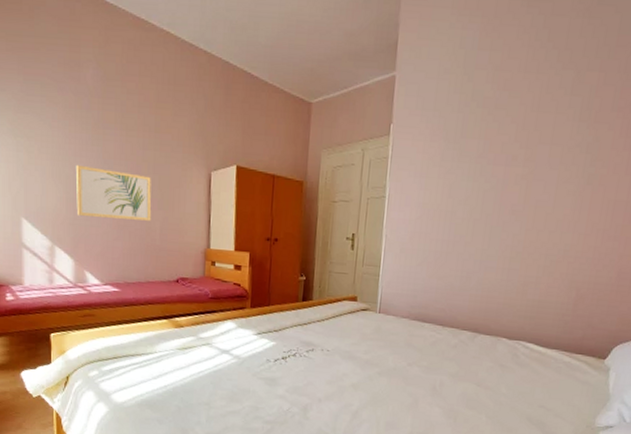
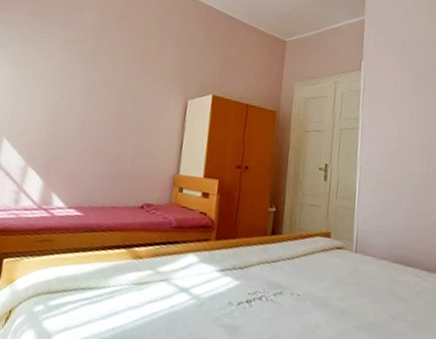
wall art: present [75,164,152,221] -> none [55,91,131,145]

